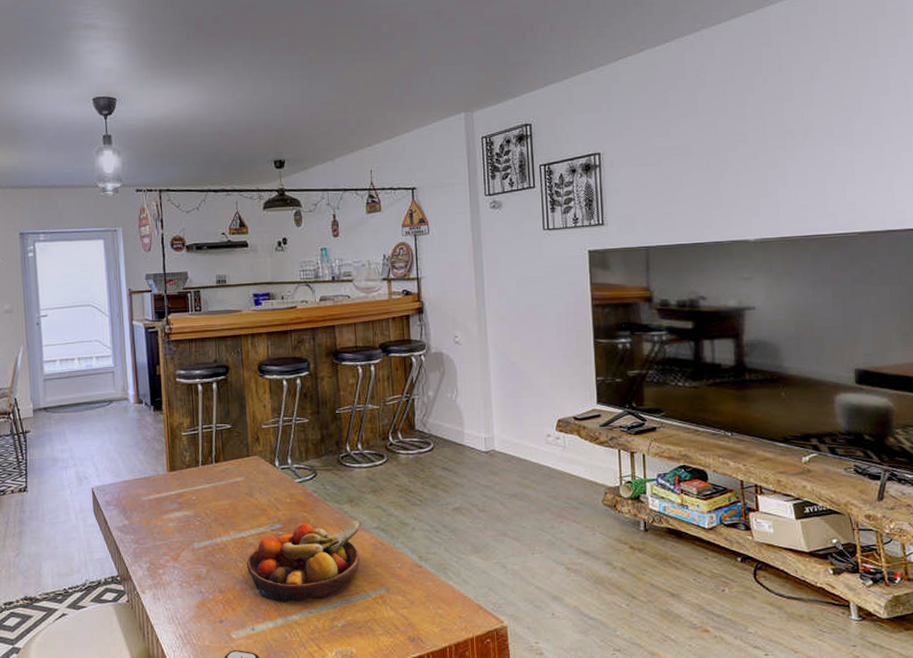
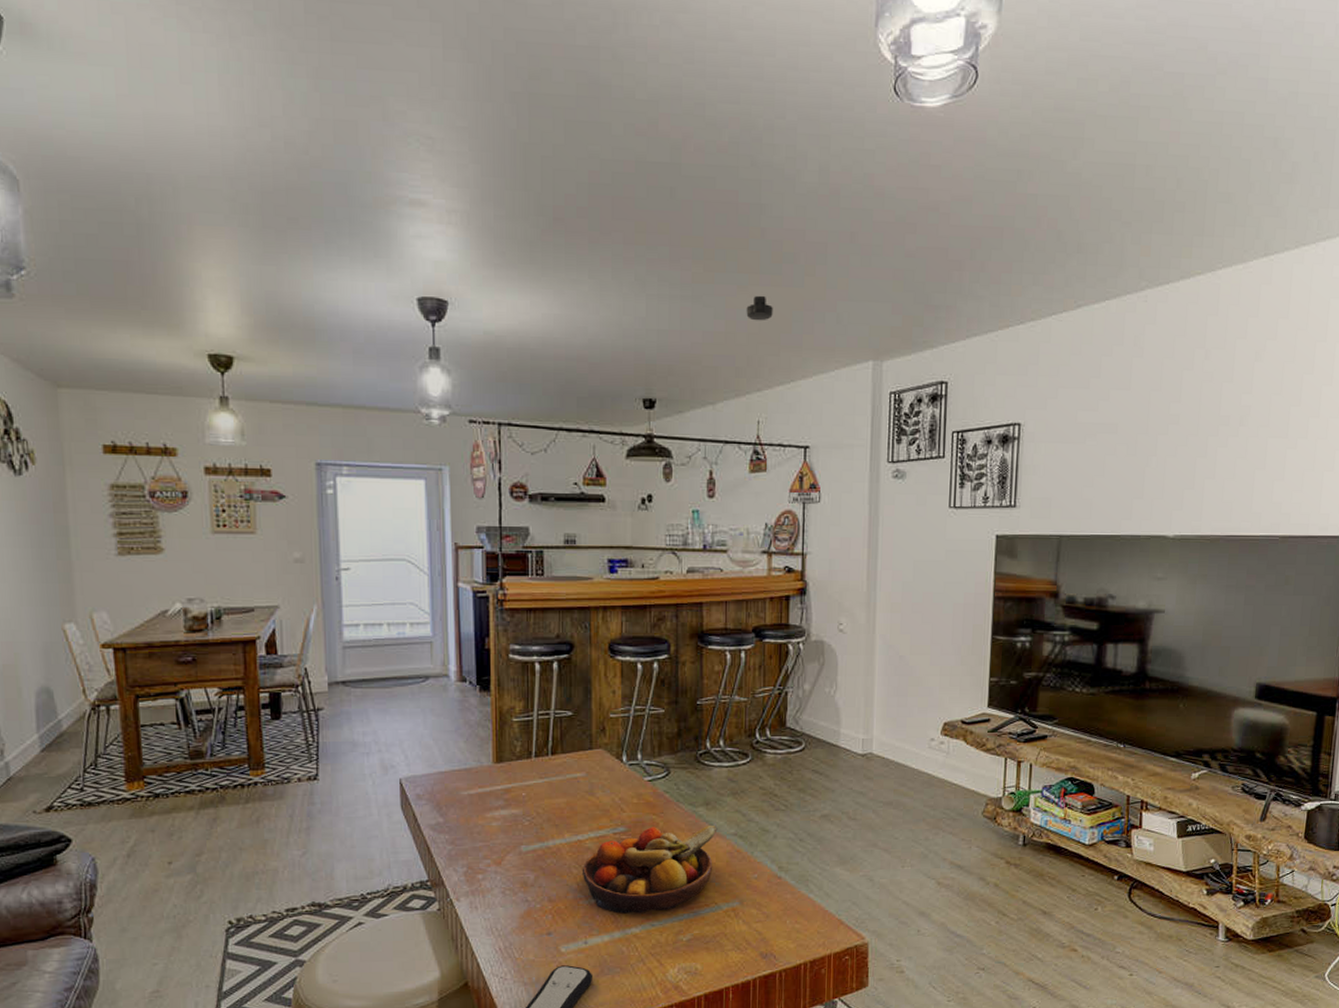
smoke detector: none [354,68,377,90] -> present [746,295,773,321]

